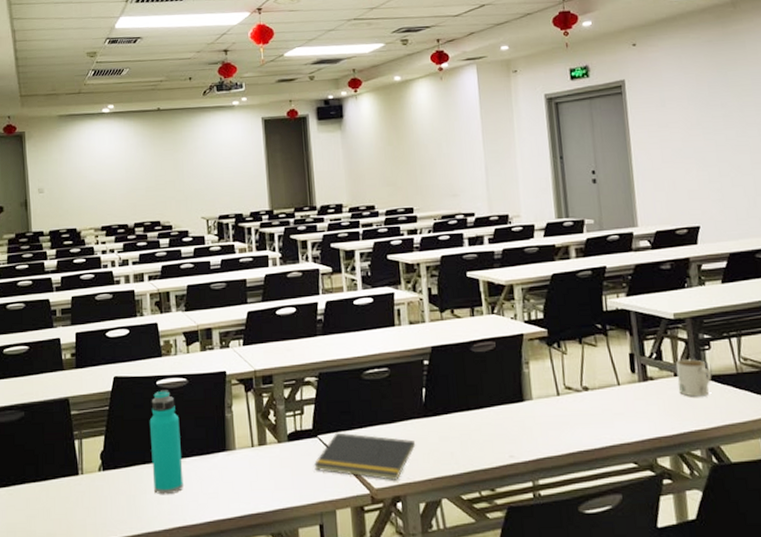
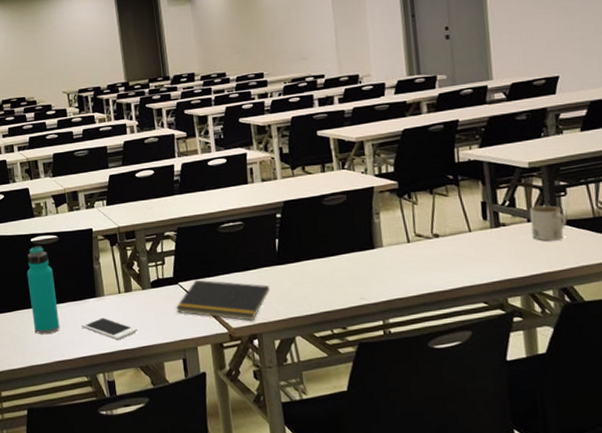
cell phone: none [208,474,271,501] -> present [81,317,138,339]

